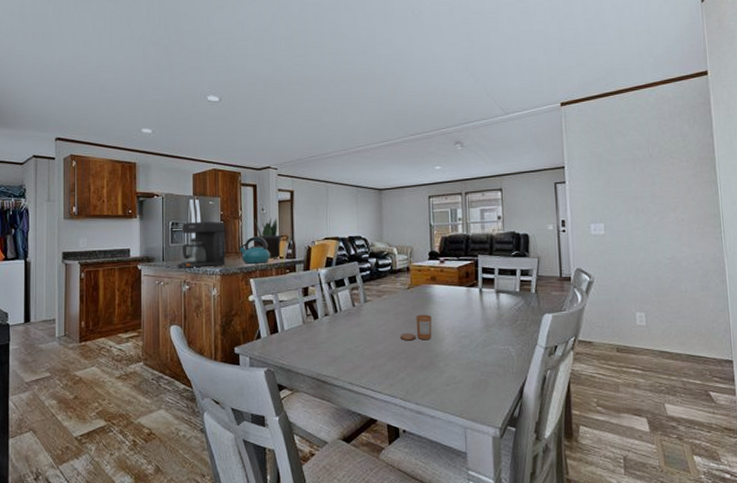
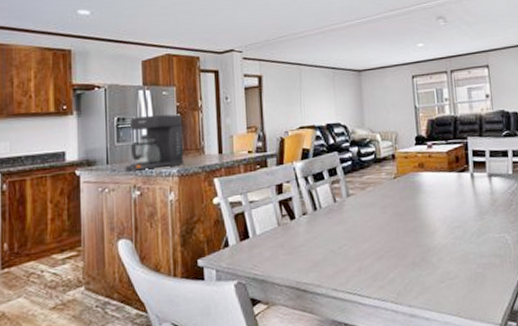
kettle: present [239,236,271,264] -> none [199,129,238,162]
planter: present [254,217,282,260] -> none [217,107,250,155]
candle: present [400,314,432,341] -> none [388,205,423,237]

